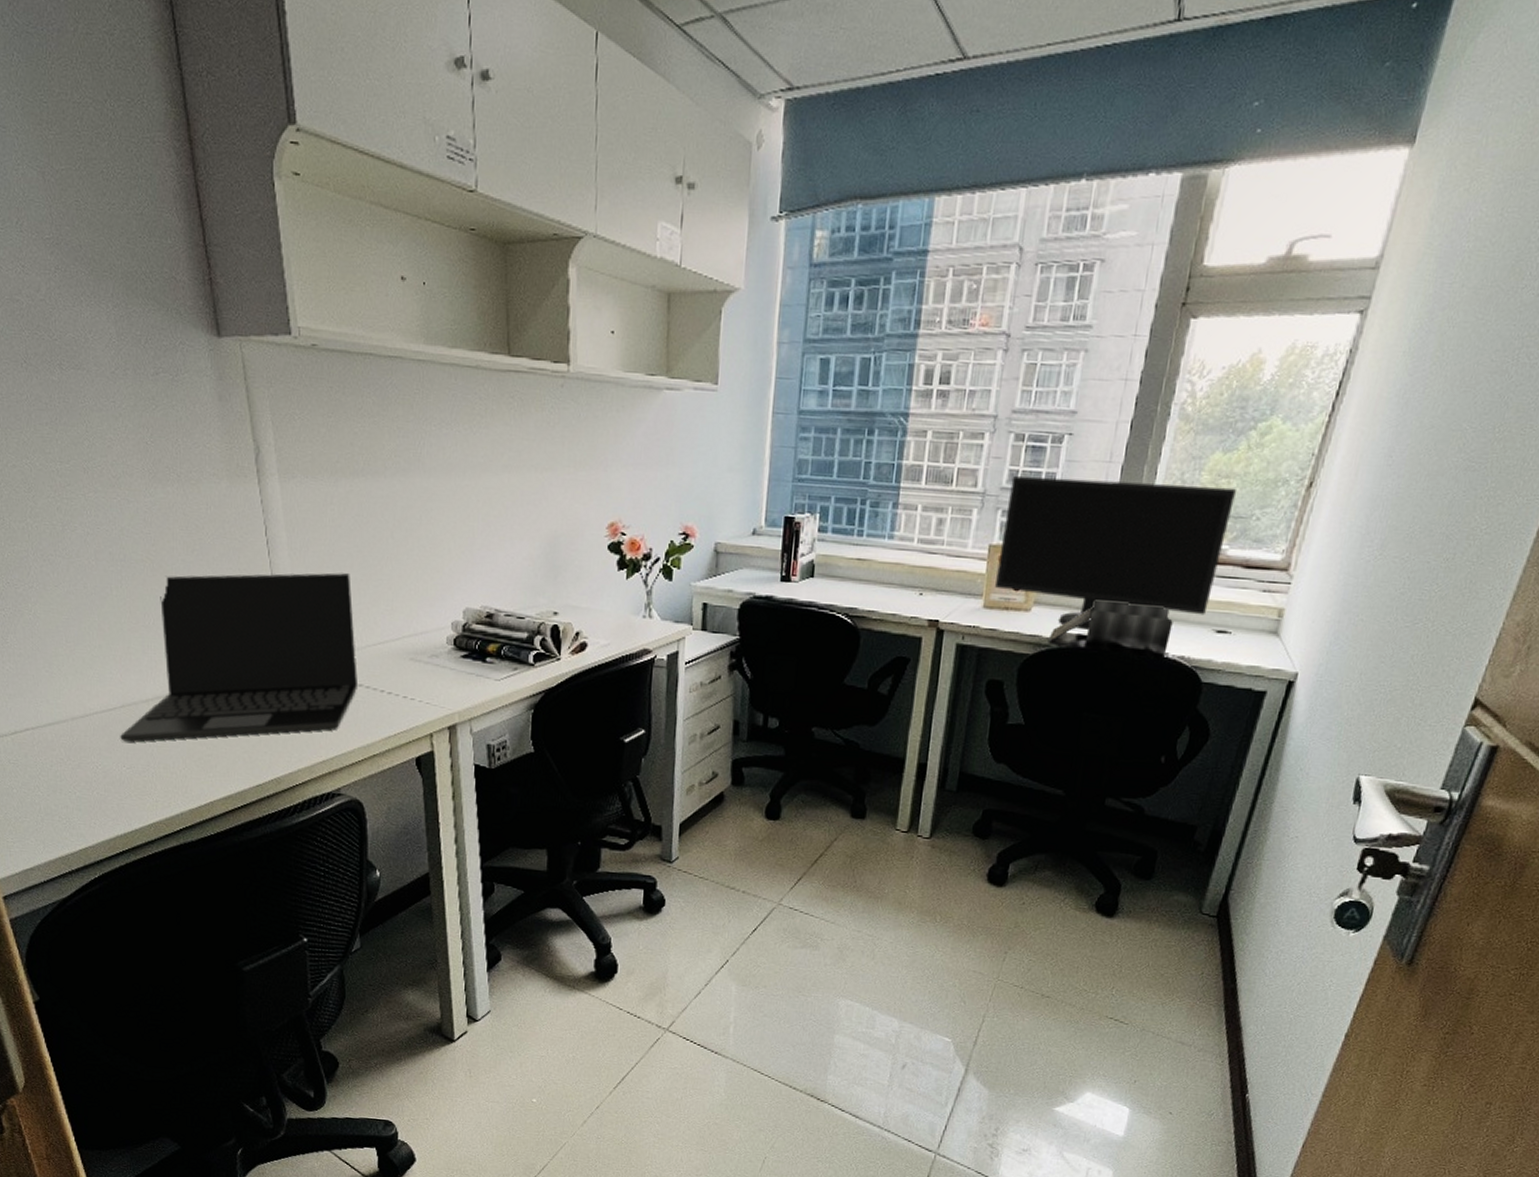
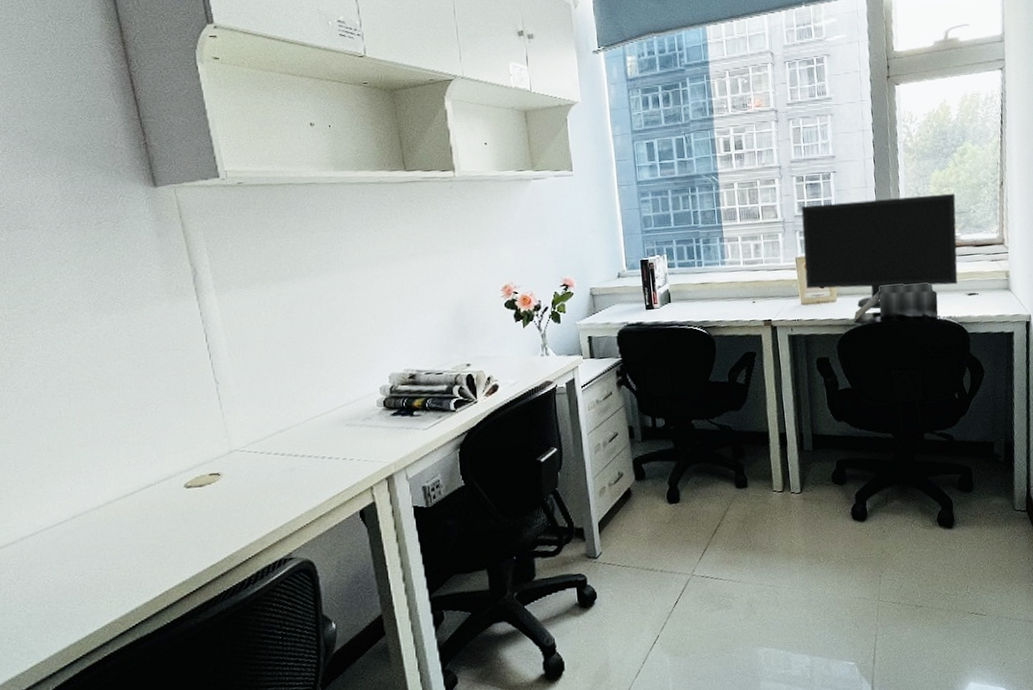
laptop: present [120,572,357,742] -> none [71,362,300,551]

